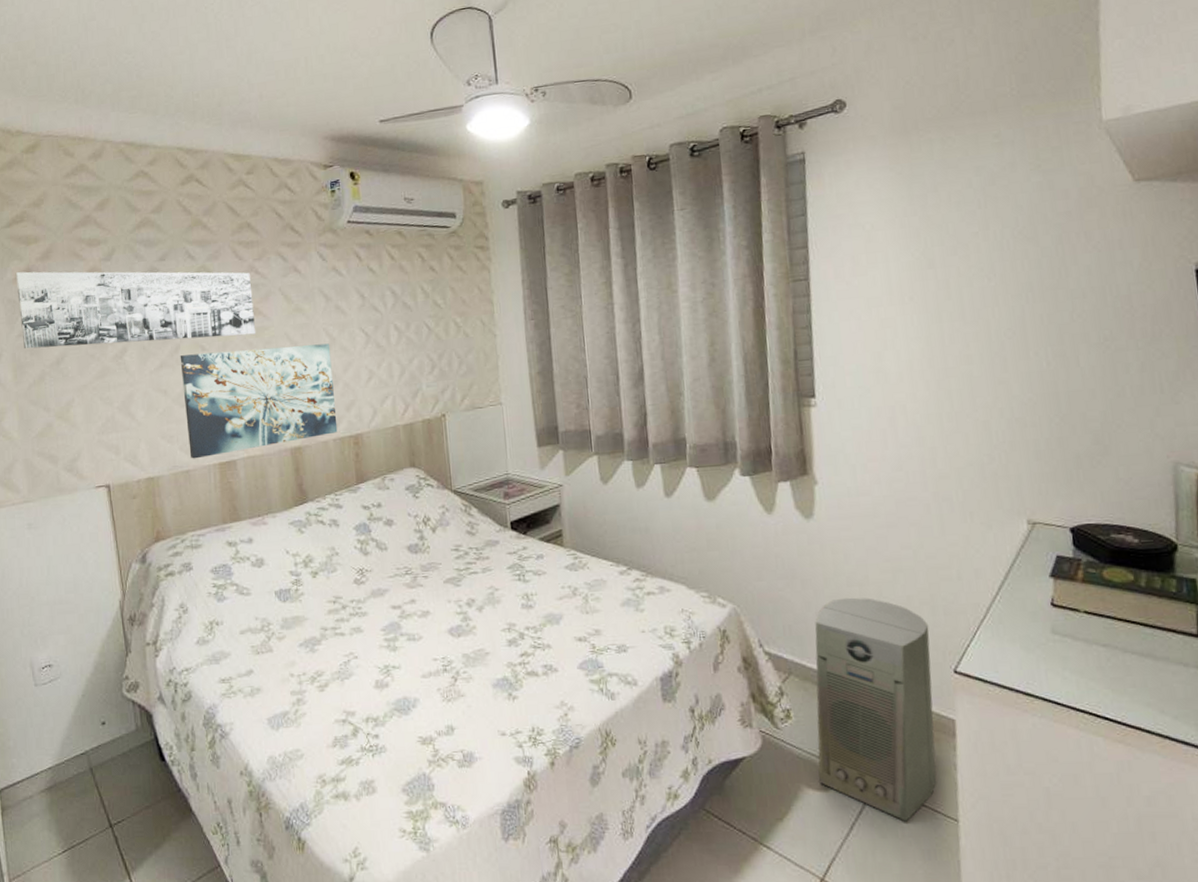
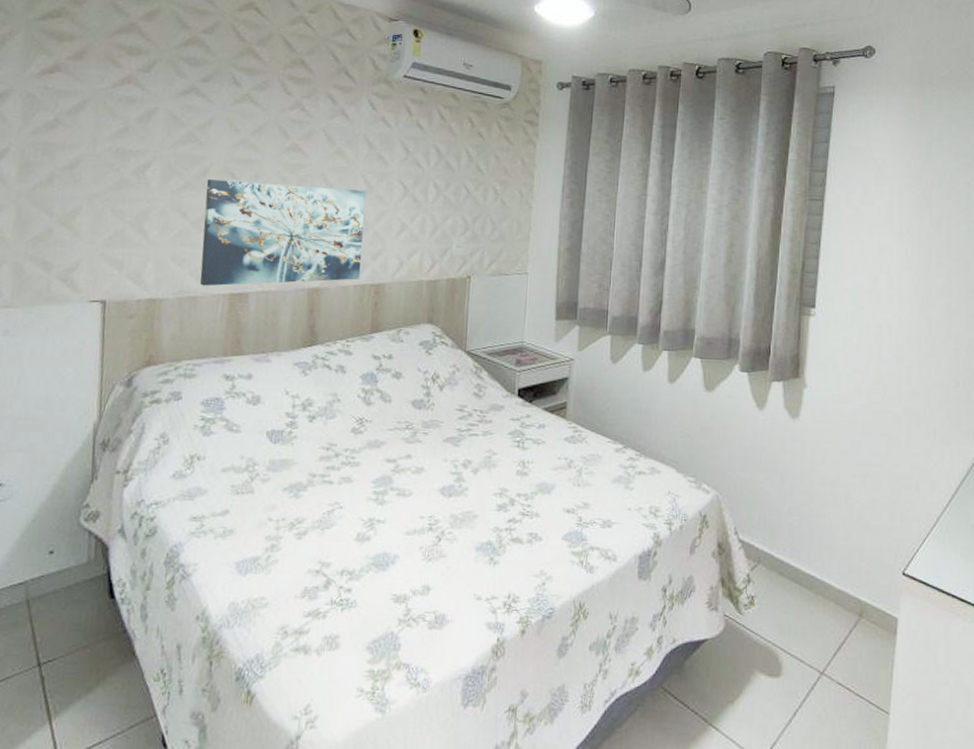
wall art: present [15,271,255,349] -> none [35,67,296,170]
air purifier: present [815,597,937,822] -> none [770,495,886,712]

